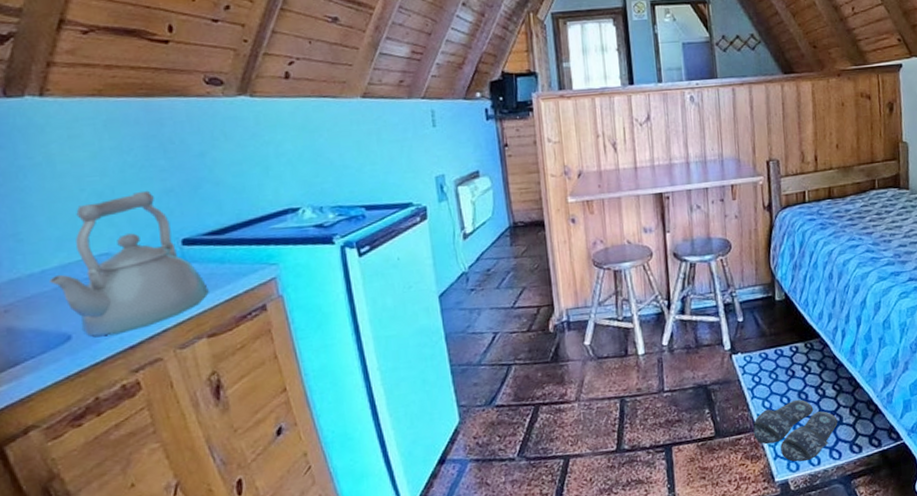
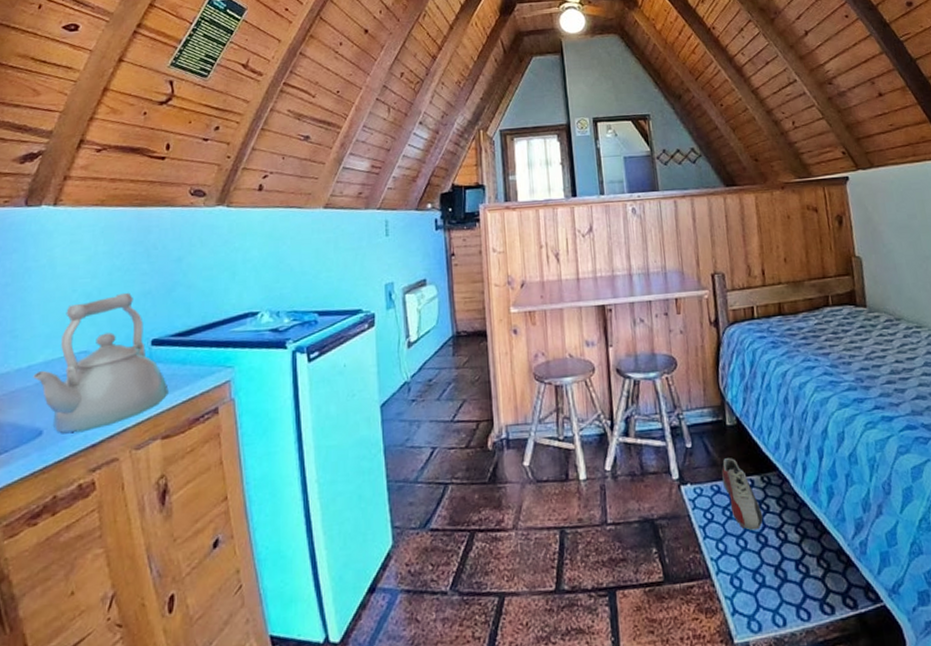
slippers: present [753,399,838,462] -> none [706,542,804,621]
shoe: none [770,329,805,390] -> present [722,458,763,531]

